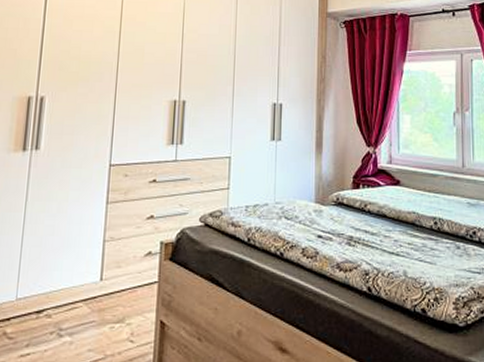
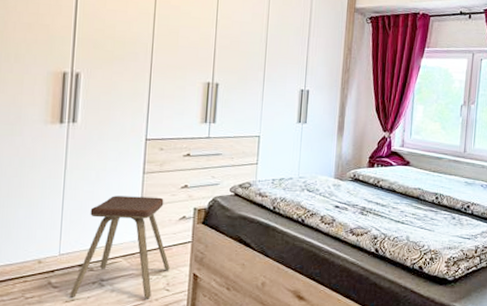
music stool: none [25,229,134,353] -> present [70,195,170,299]

